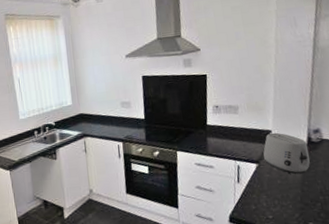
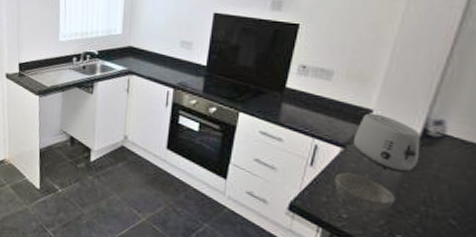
bowl: none [257,182,302,209] -> present [334,172,396,212]

